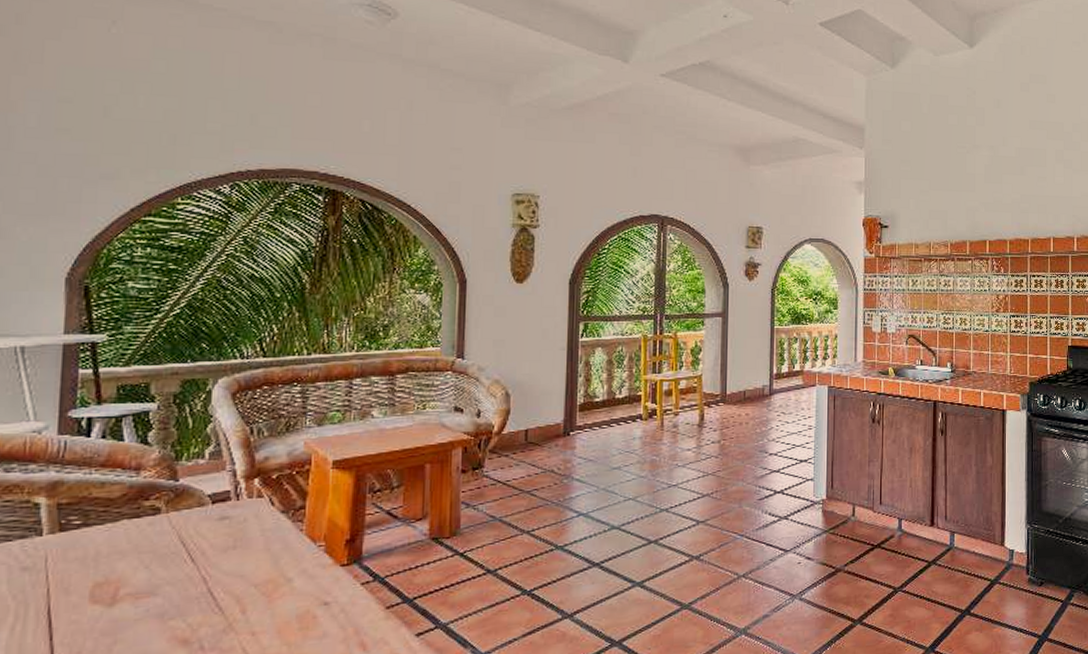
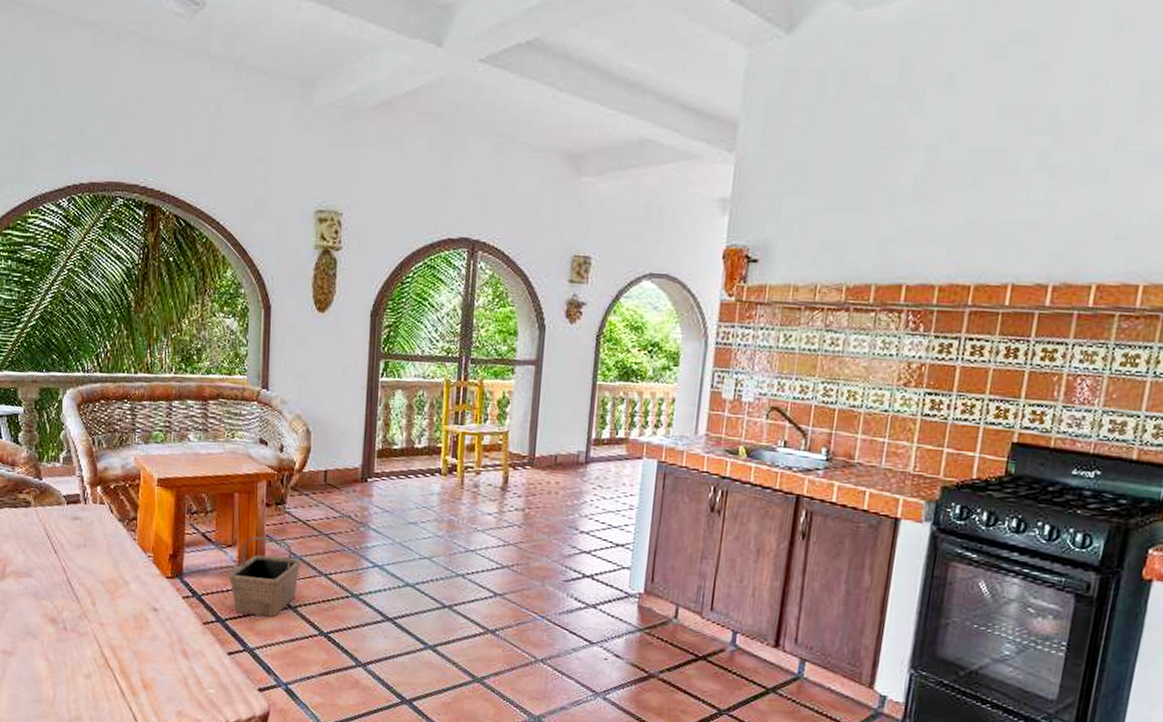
basket: none [417,503,500,589] -> present [228,536,300,617]

